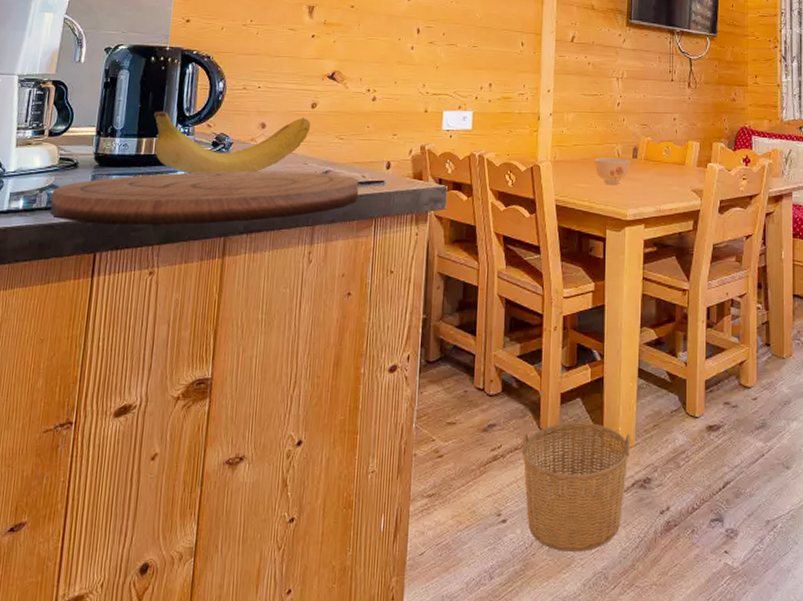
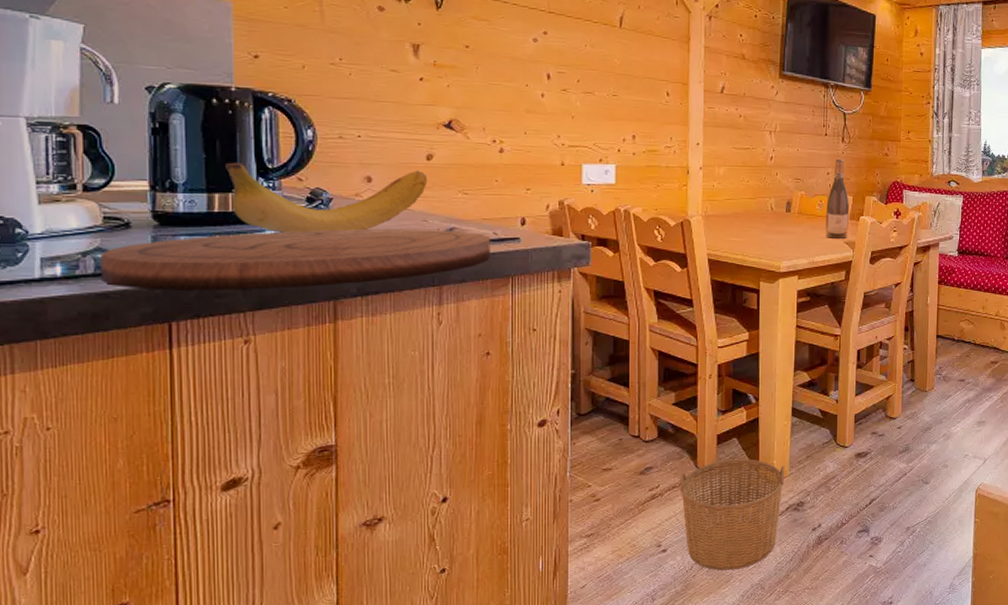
bowl: present [594,158,631,184] -> none [747,212,784,238]
wine bottle: none [673,104,696,186] -> present [826,158,849,238]

